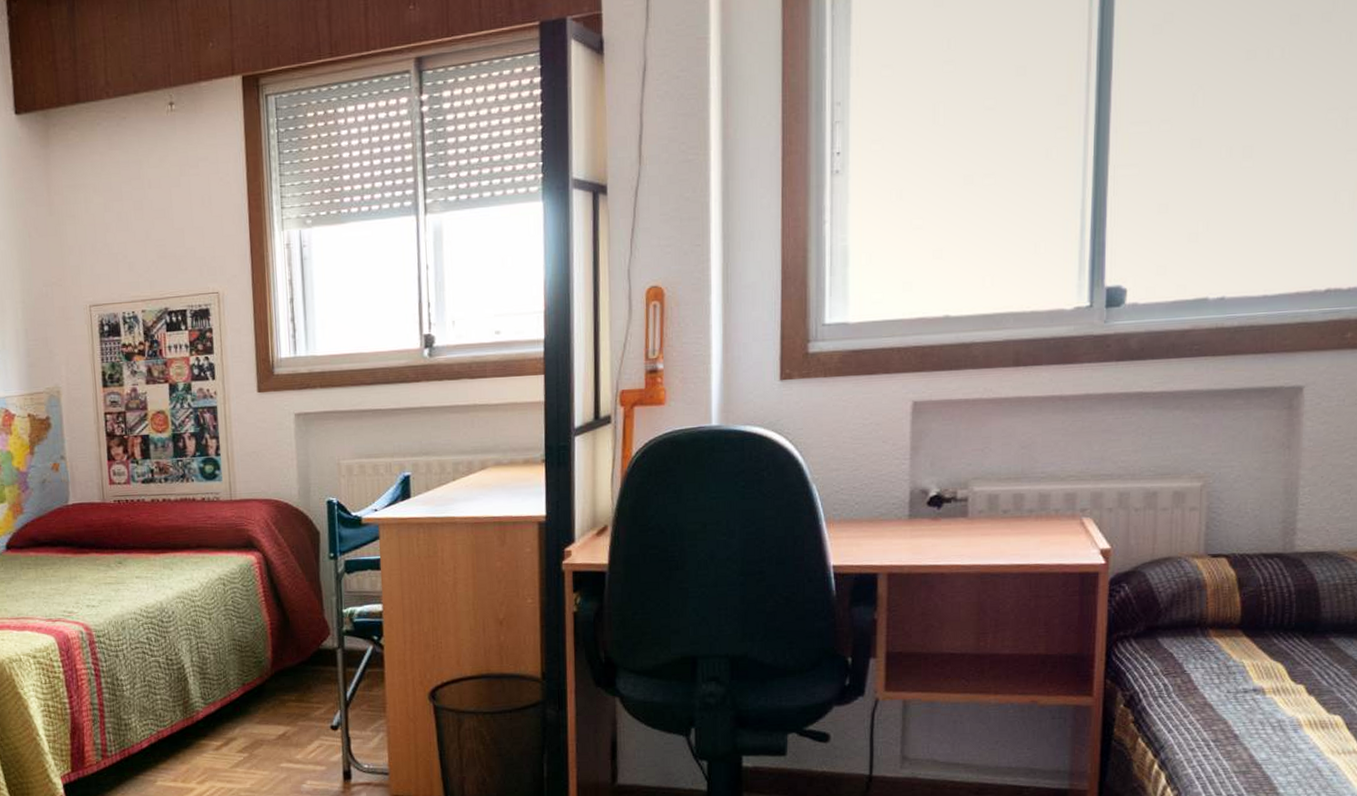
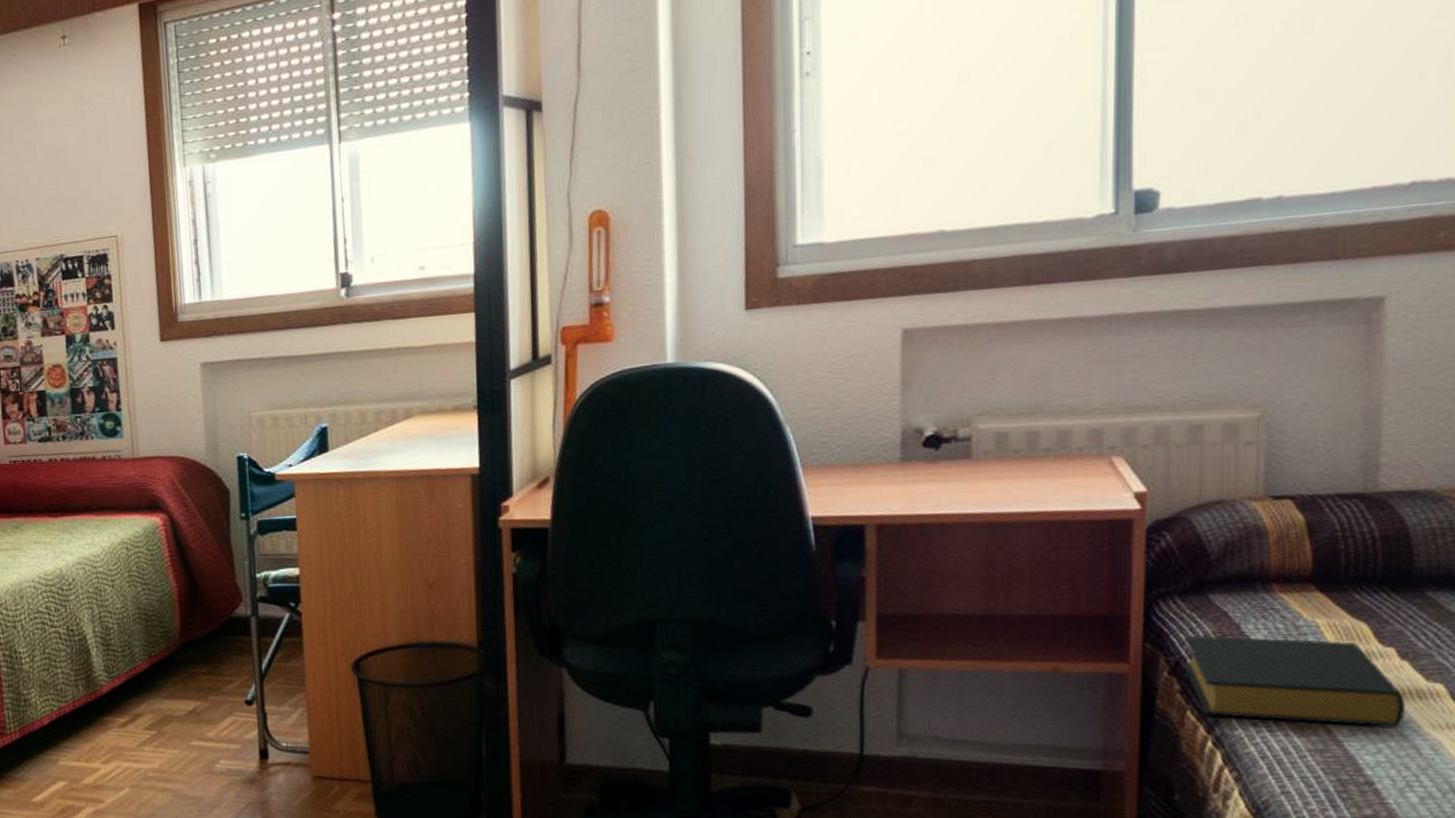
hardback book: none [1136,673,1312,752] -> present [1183,635,1406,727]

